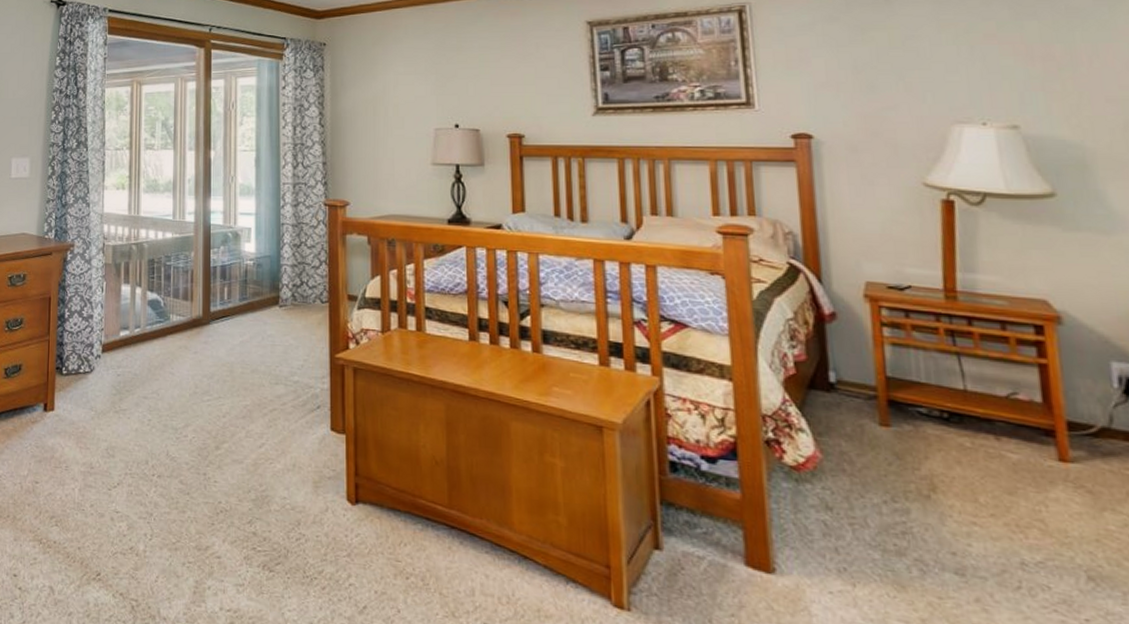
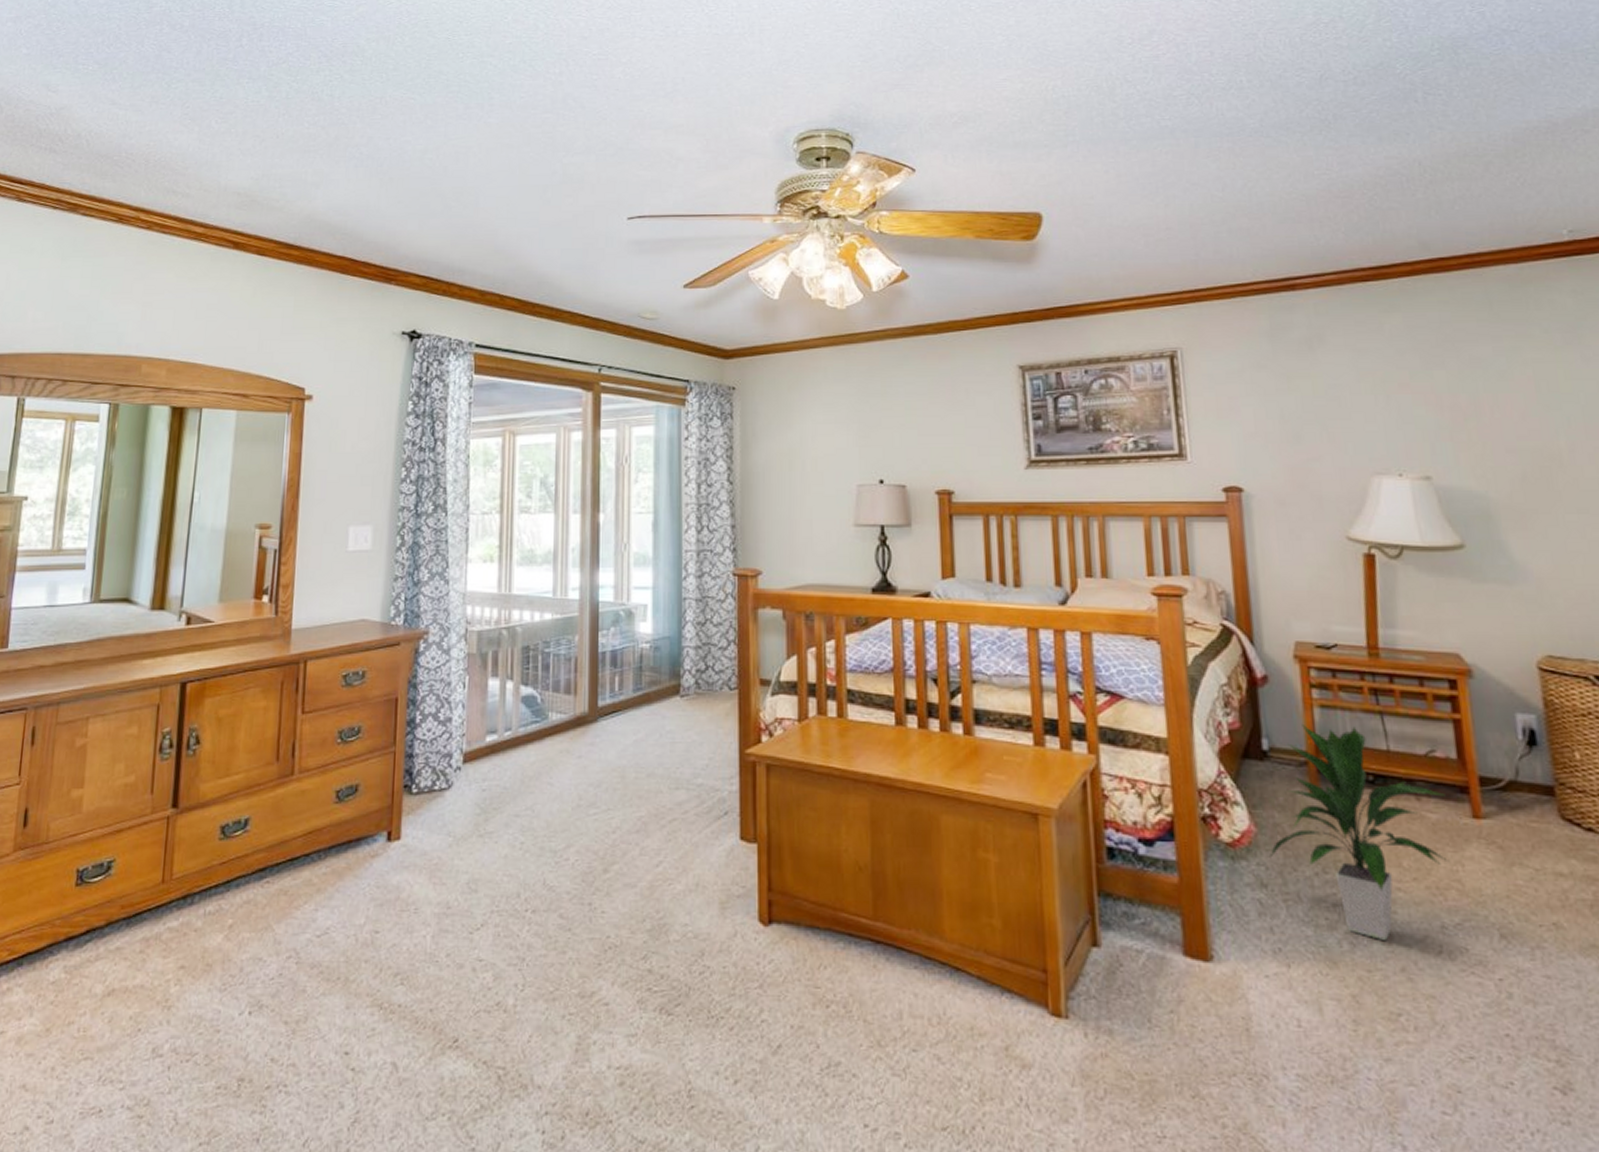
indoor plant: none [835,361,1031,571] -> present [1269,725,1450,940]

